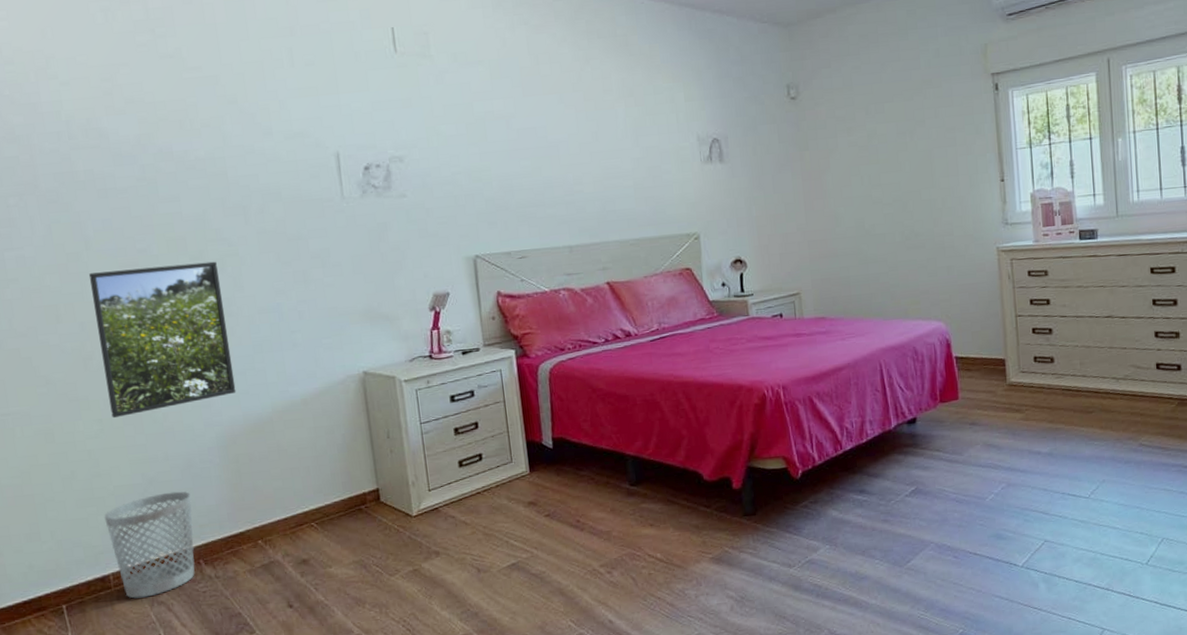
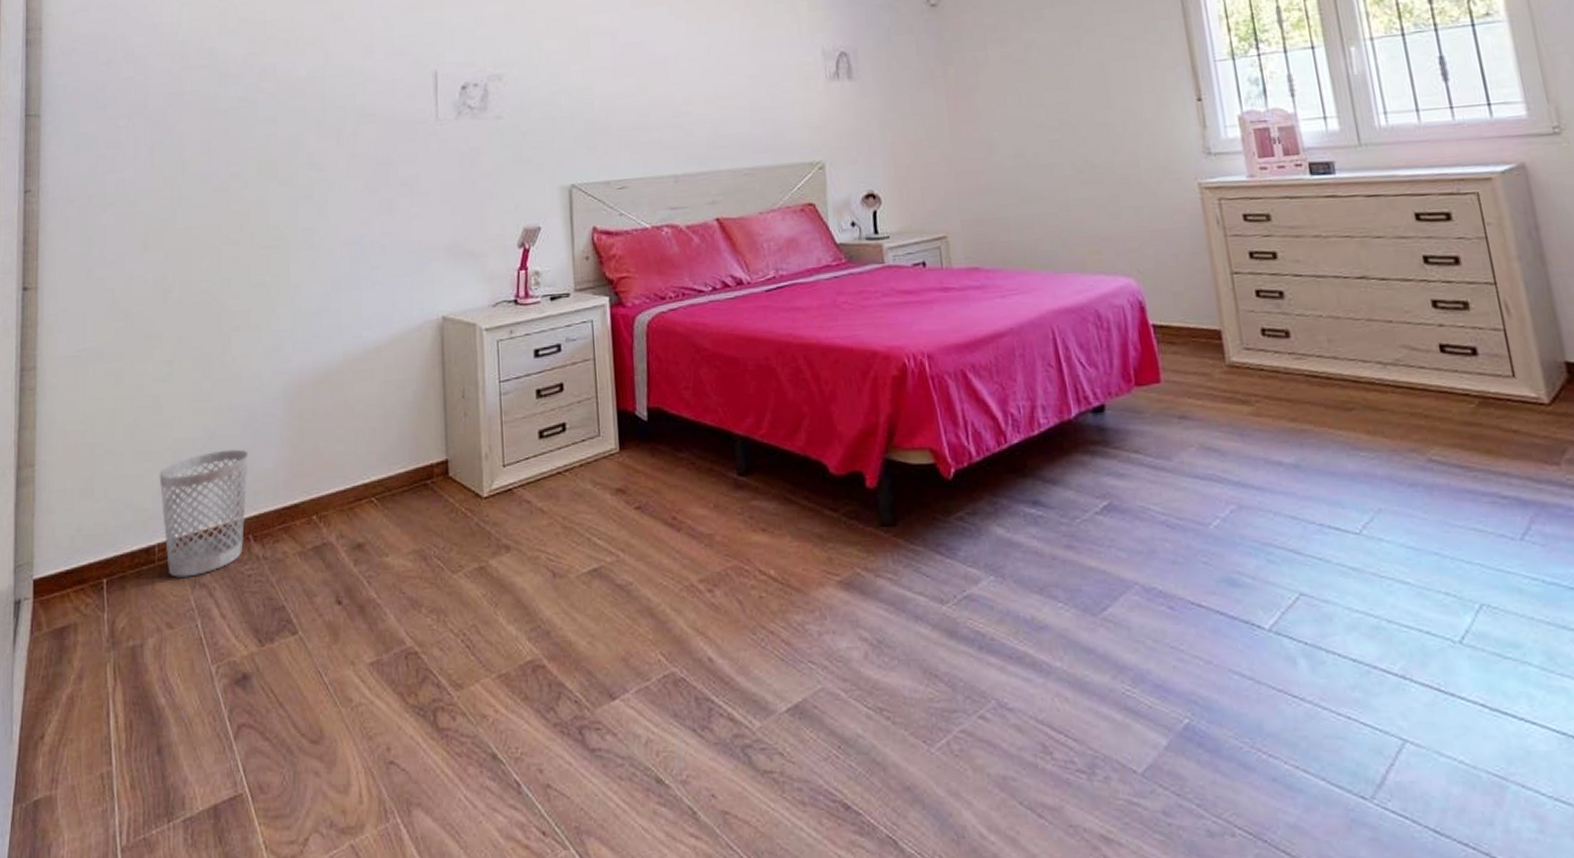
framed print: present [88,261,236,419] -> none [180,187,309,360]

